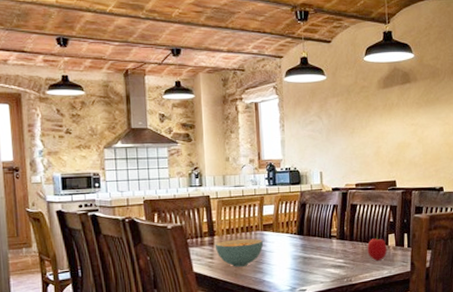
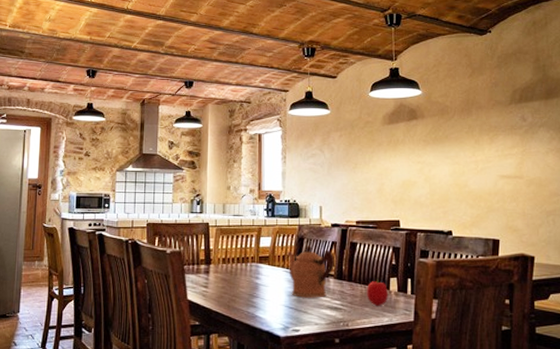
cereal bowl: present [214,238,264,267] -> none [210,269,259,299]
coffeepot: none [290,210,338,260] -> present [286,245,336,298]

